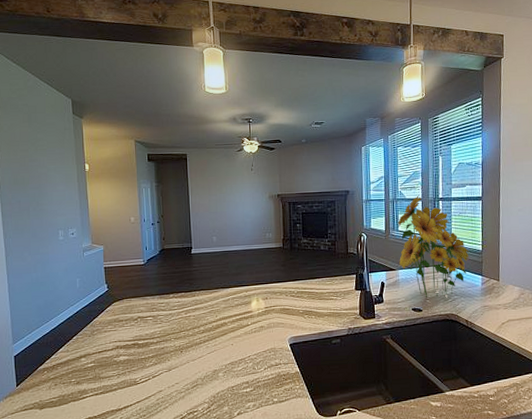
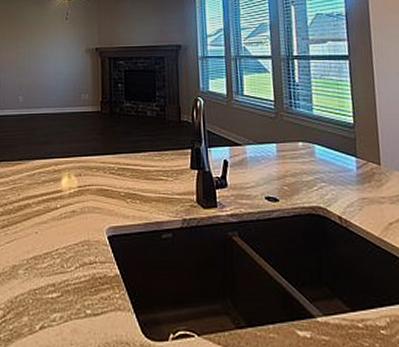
flower bouquet: present [397,195,470,298] -> none [242,52,338,184]

